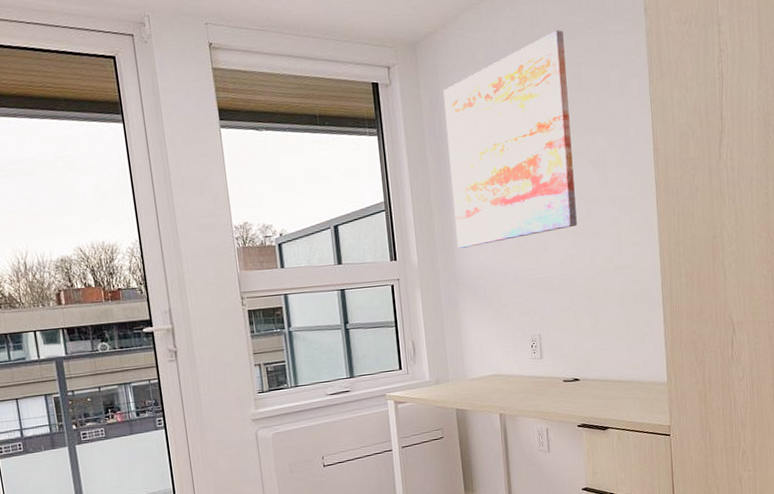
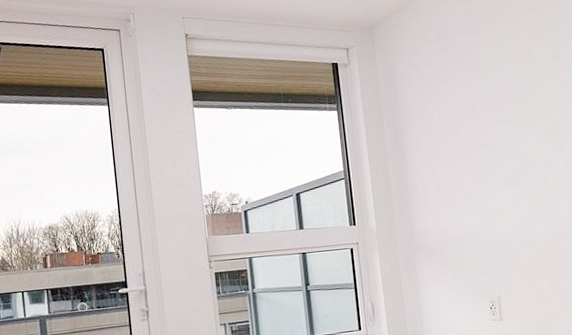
wall art: present [443,30,577,248] -> none [399,9,533,213]

